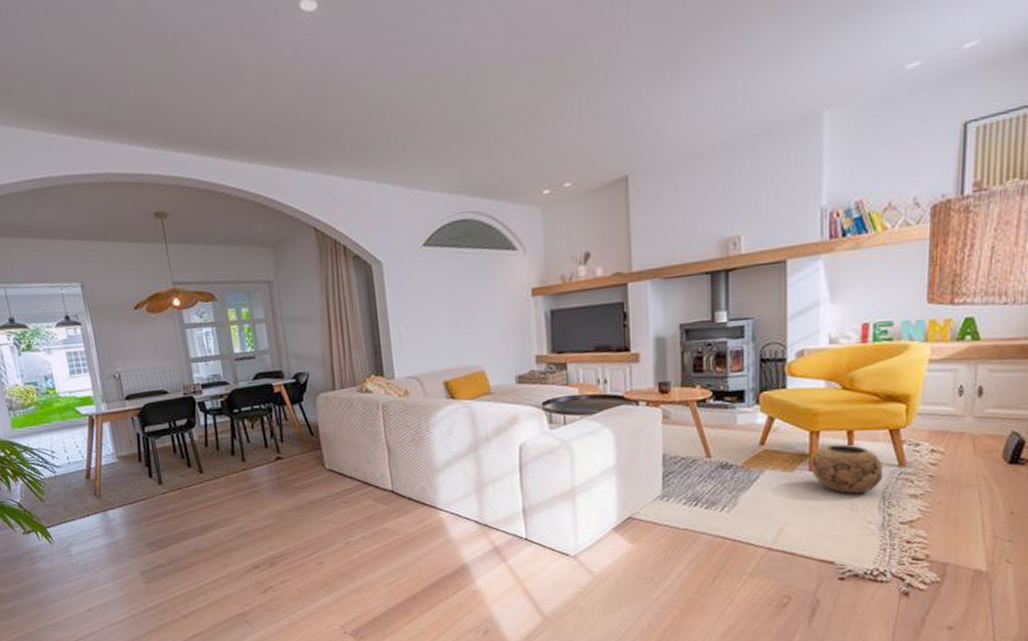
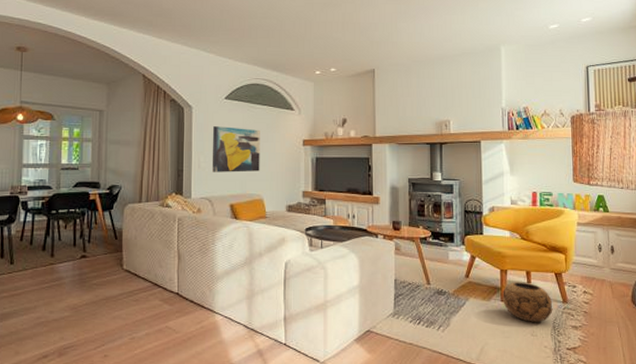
wall art: none [412,281,478,344] -> present [211,126,260,173]

